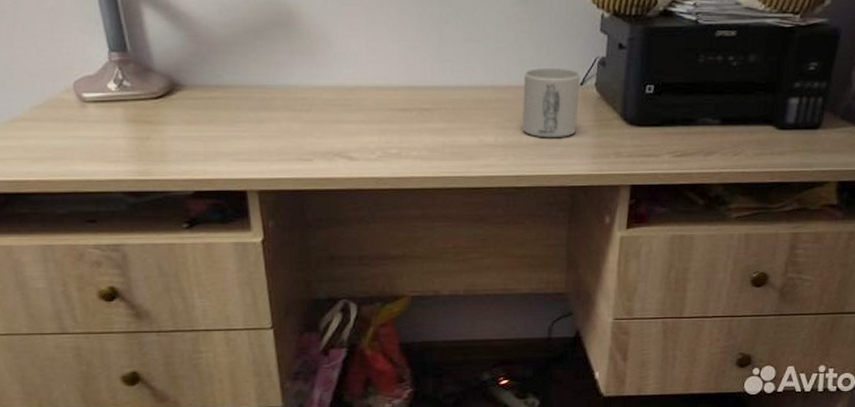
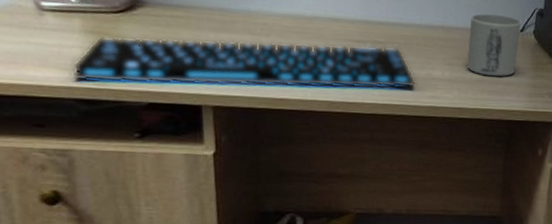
keyboard: none [118,113,467,174] -> present [72,36,416,88]

